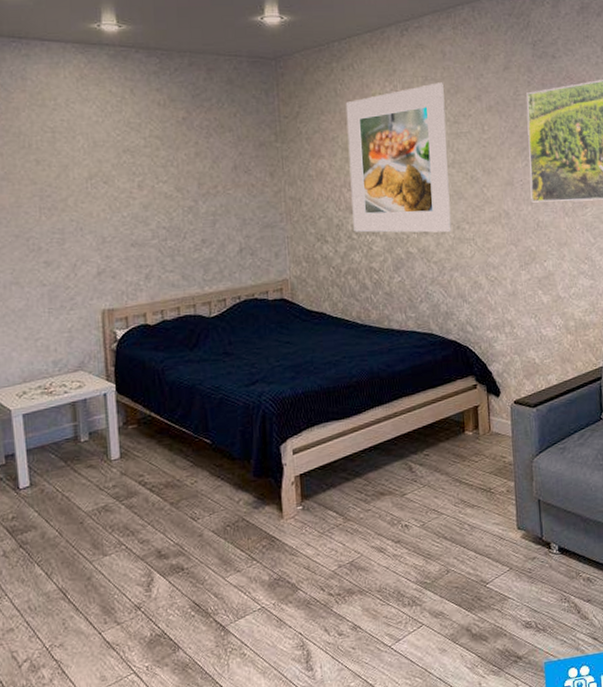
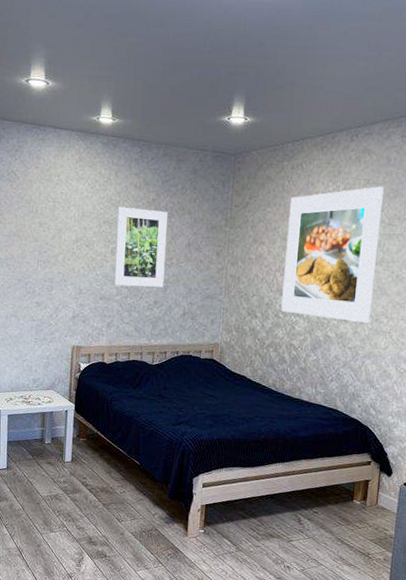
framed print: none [139,130,211,227] -> present [114,206,168,287]

